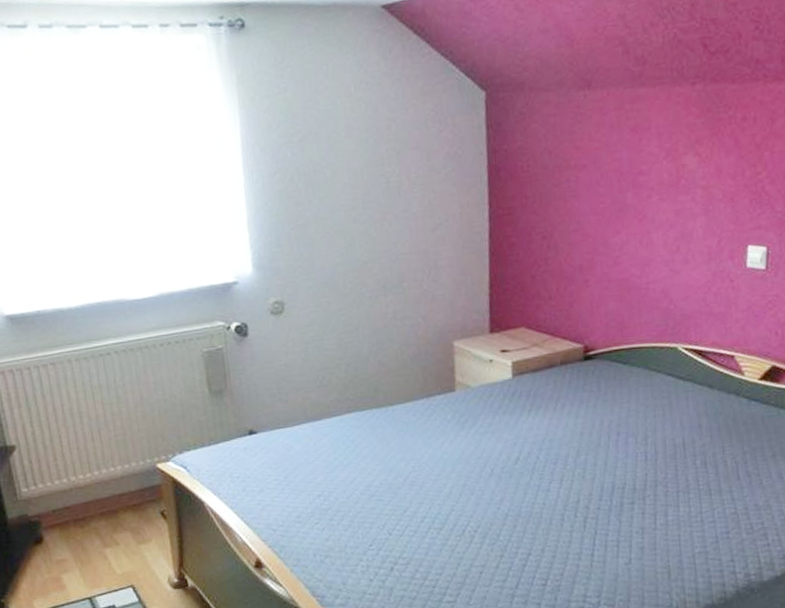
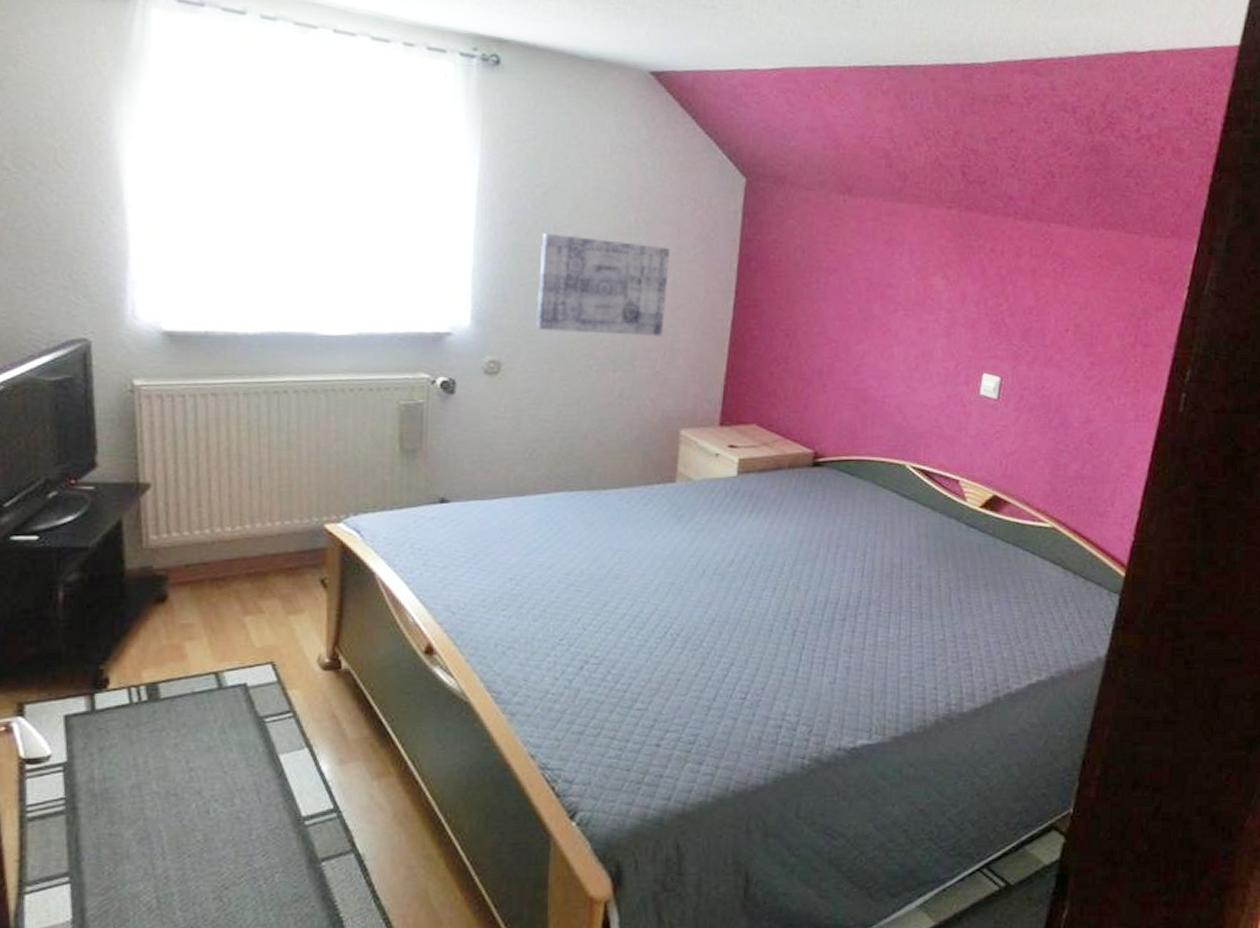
wall art: none [304,171,426,268] -> present [536,232,671,336]

